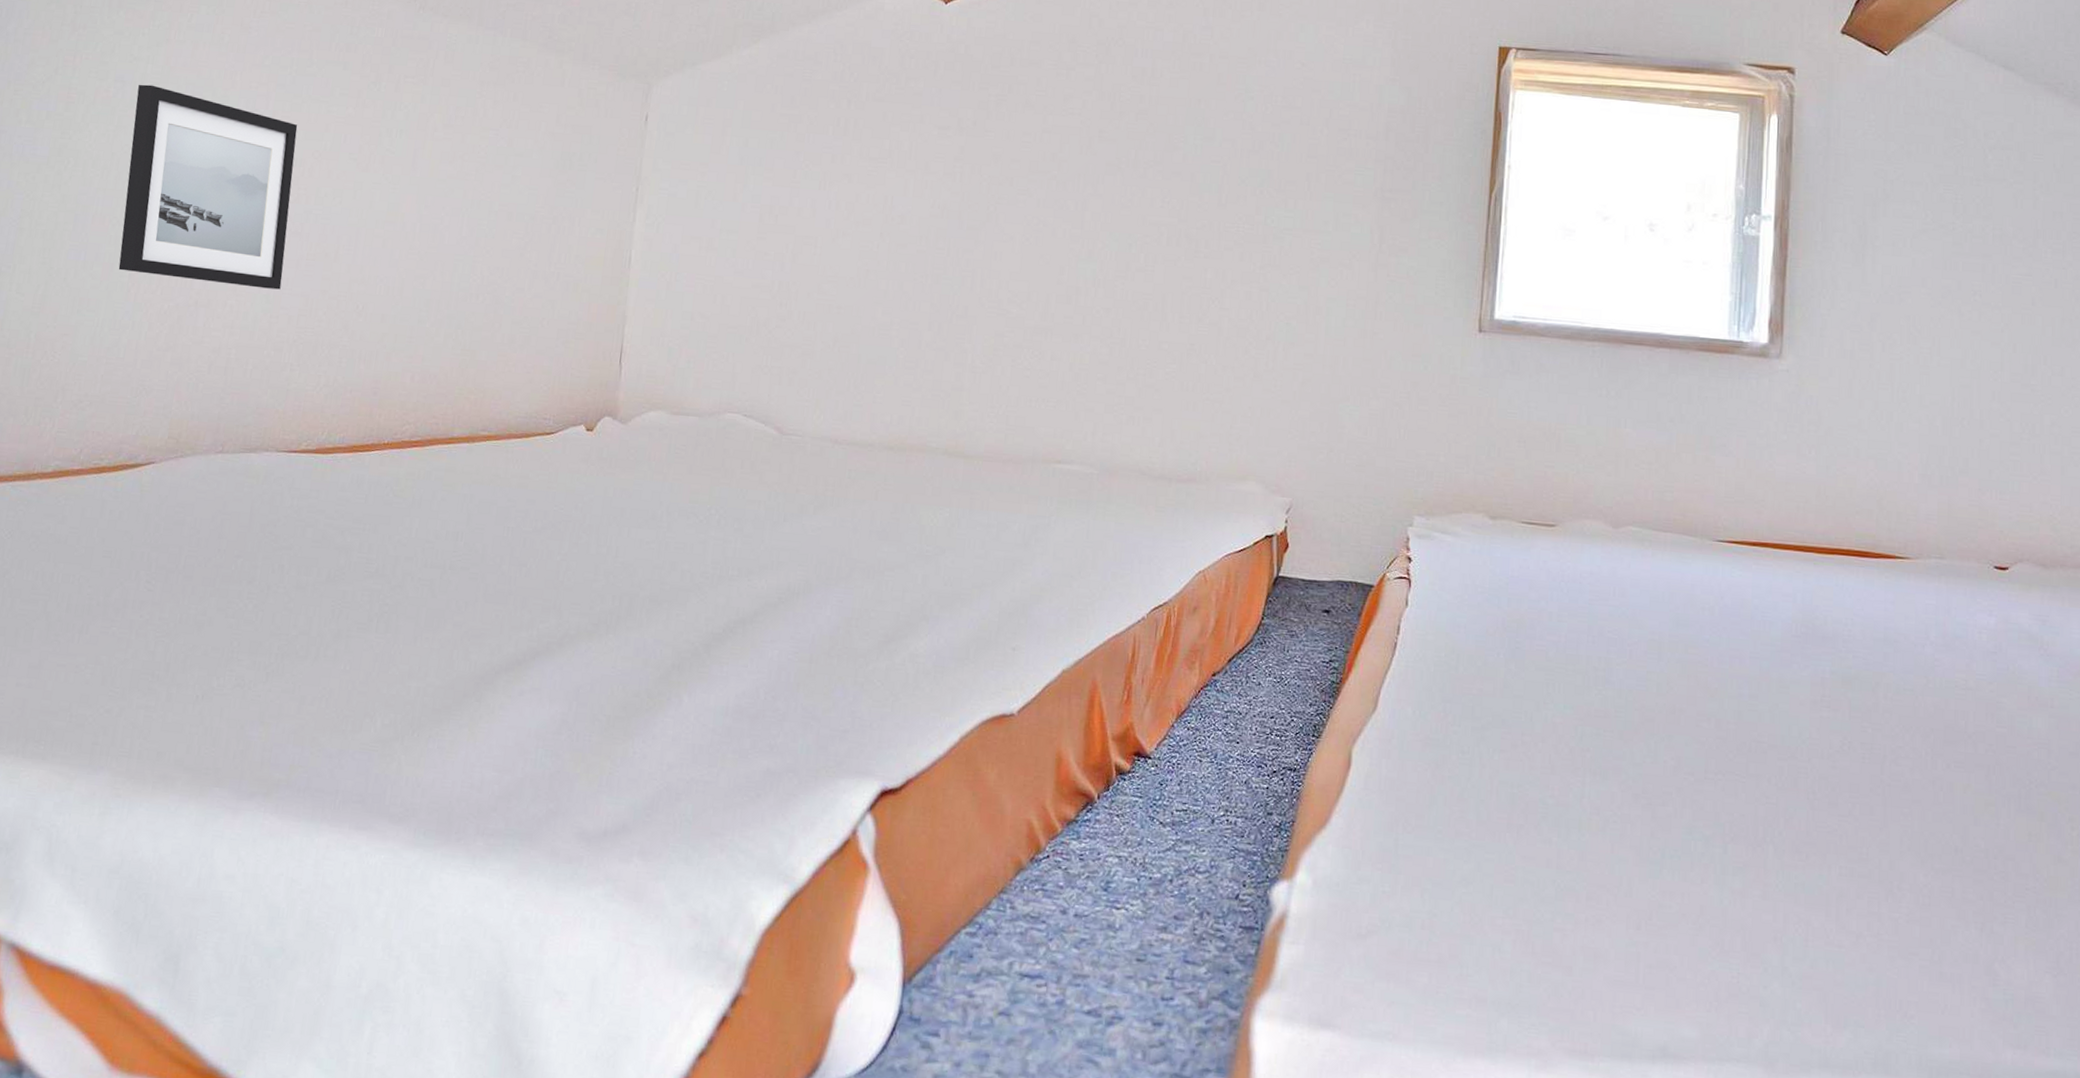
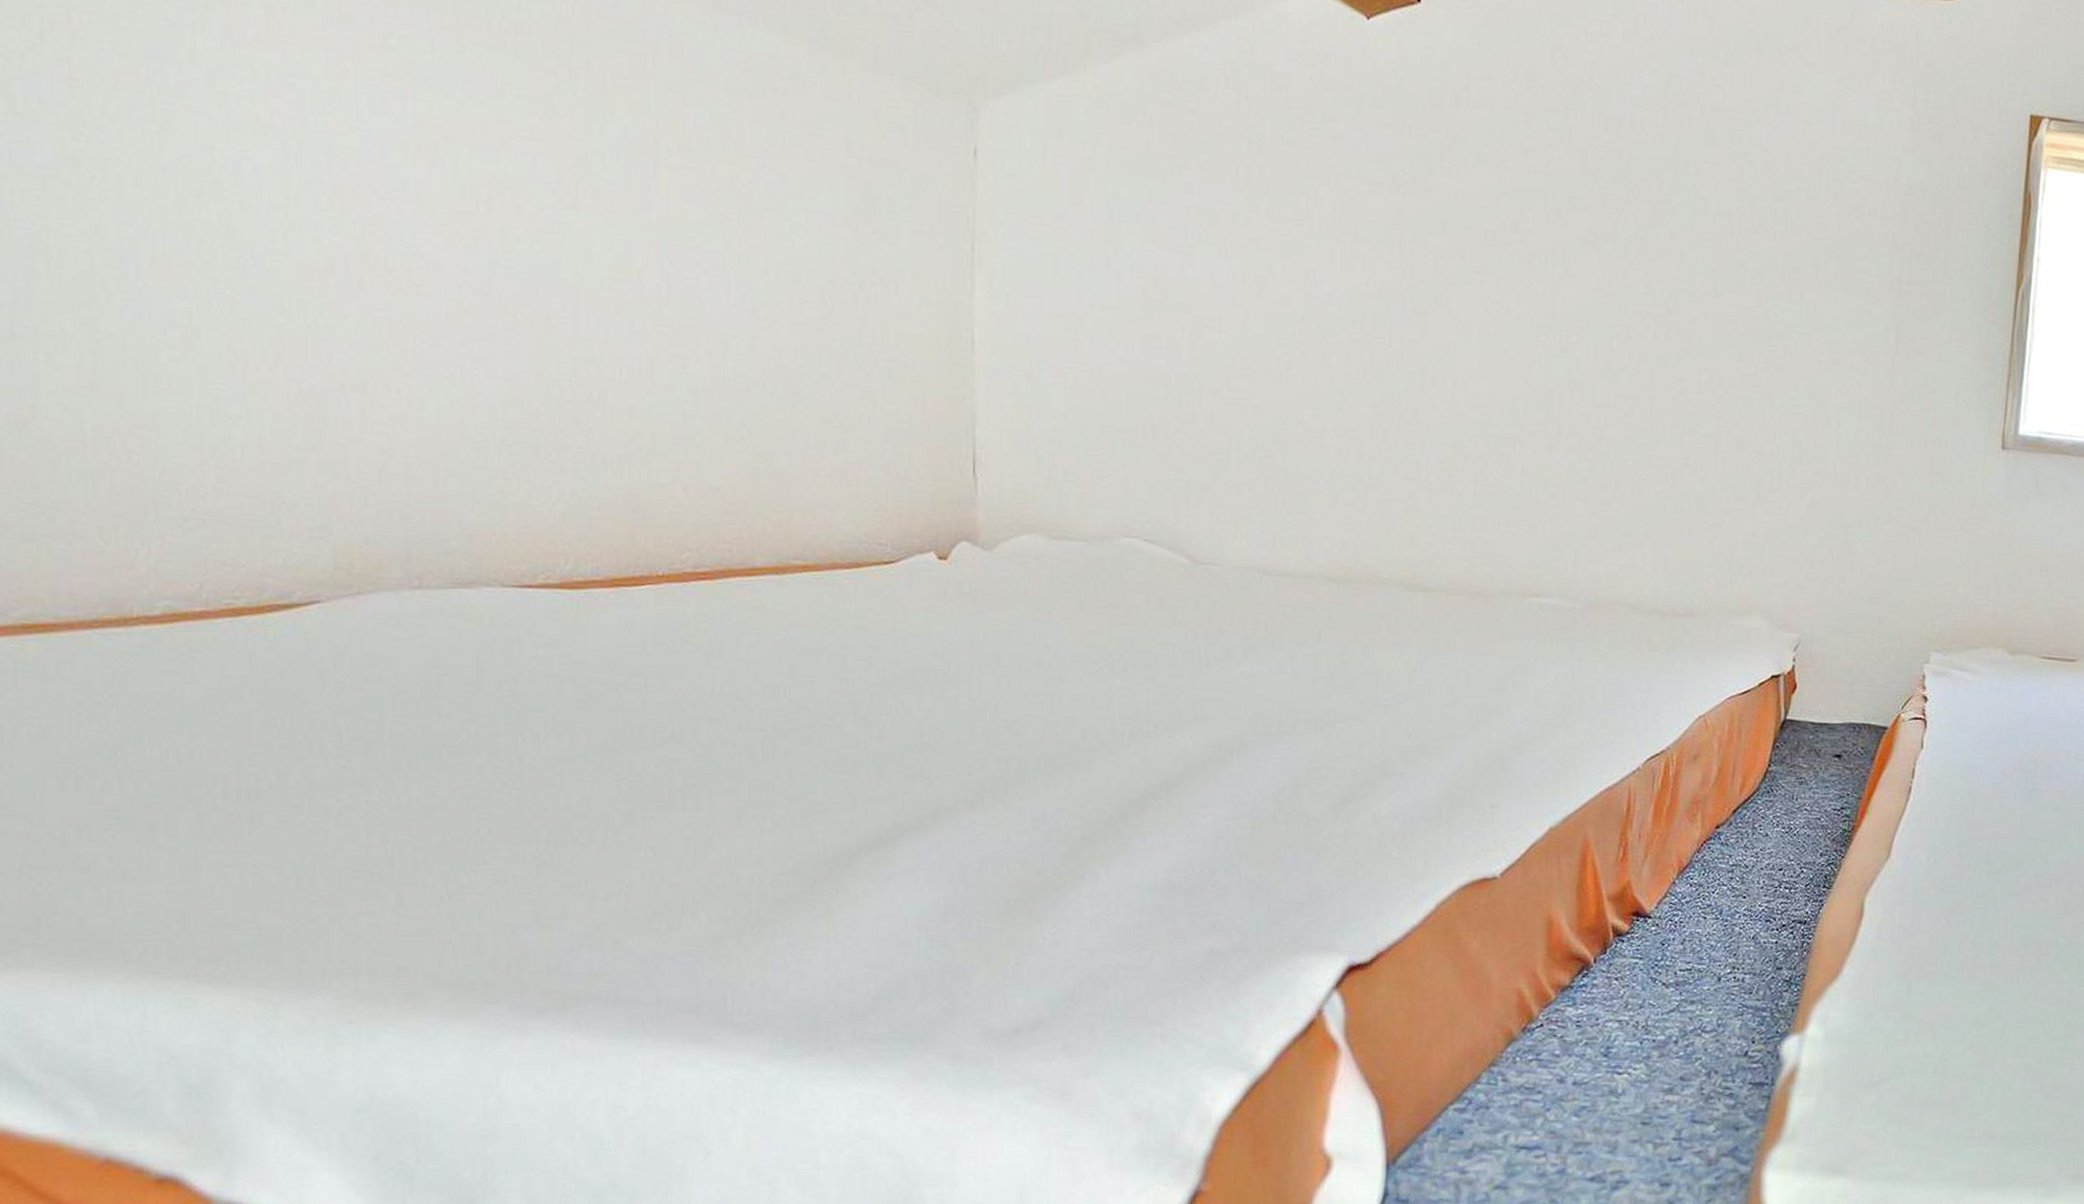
wall art: present [118,84,298,290] -> none [187,64,470,370]

